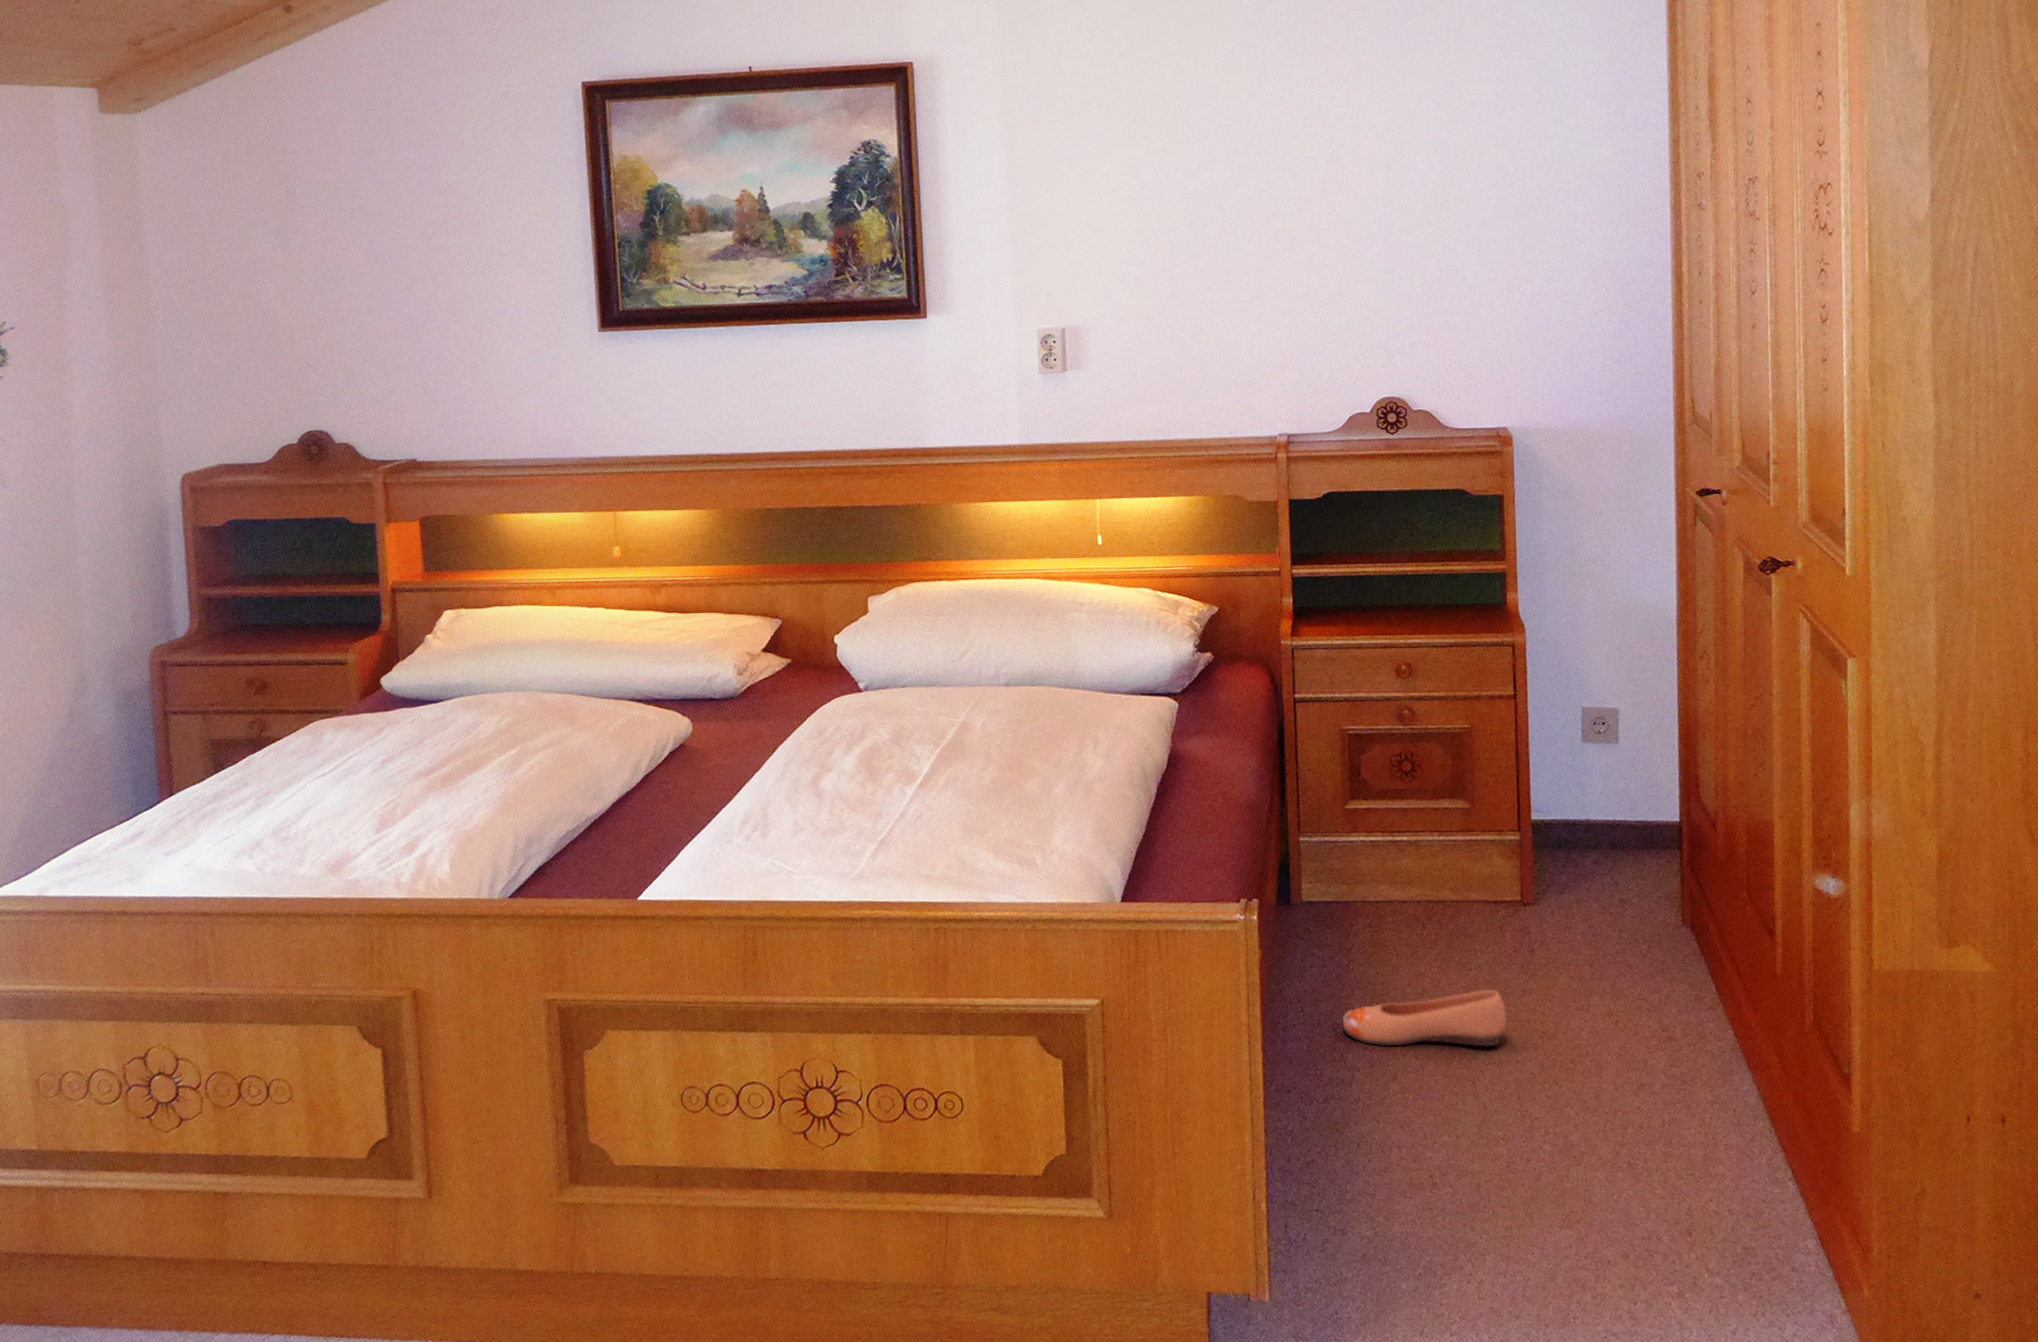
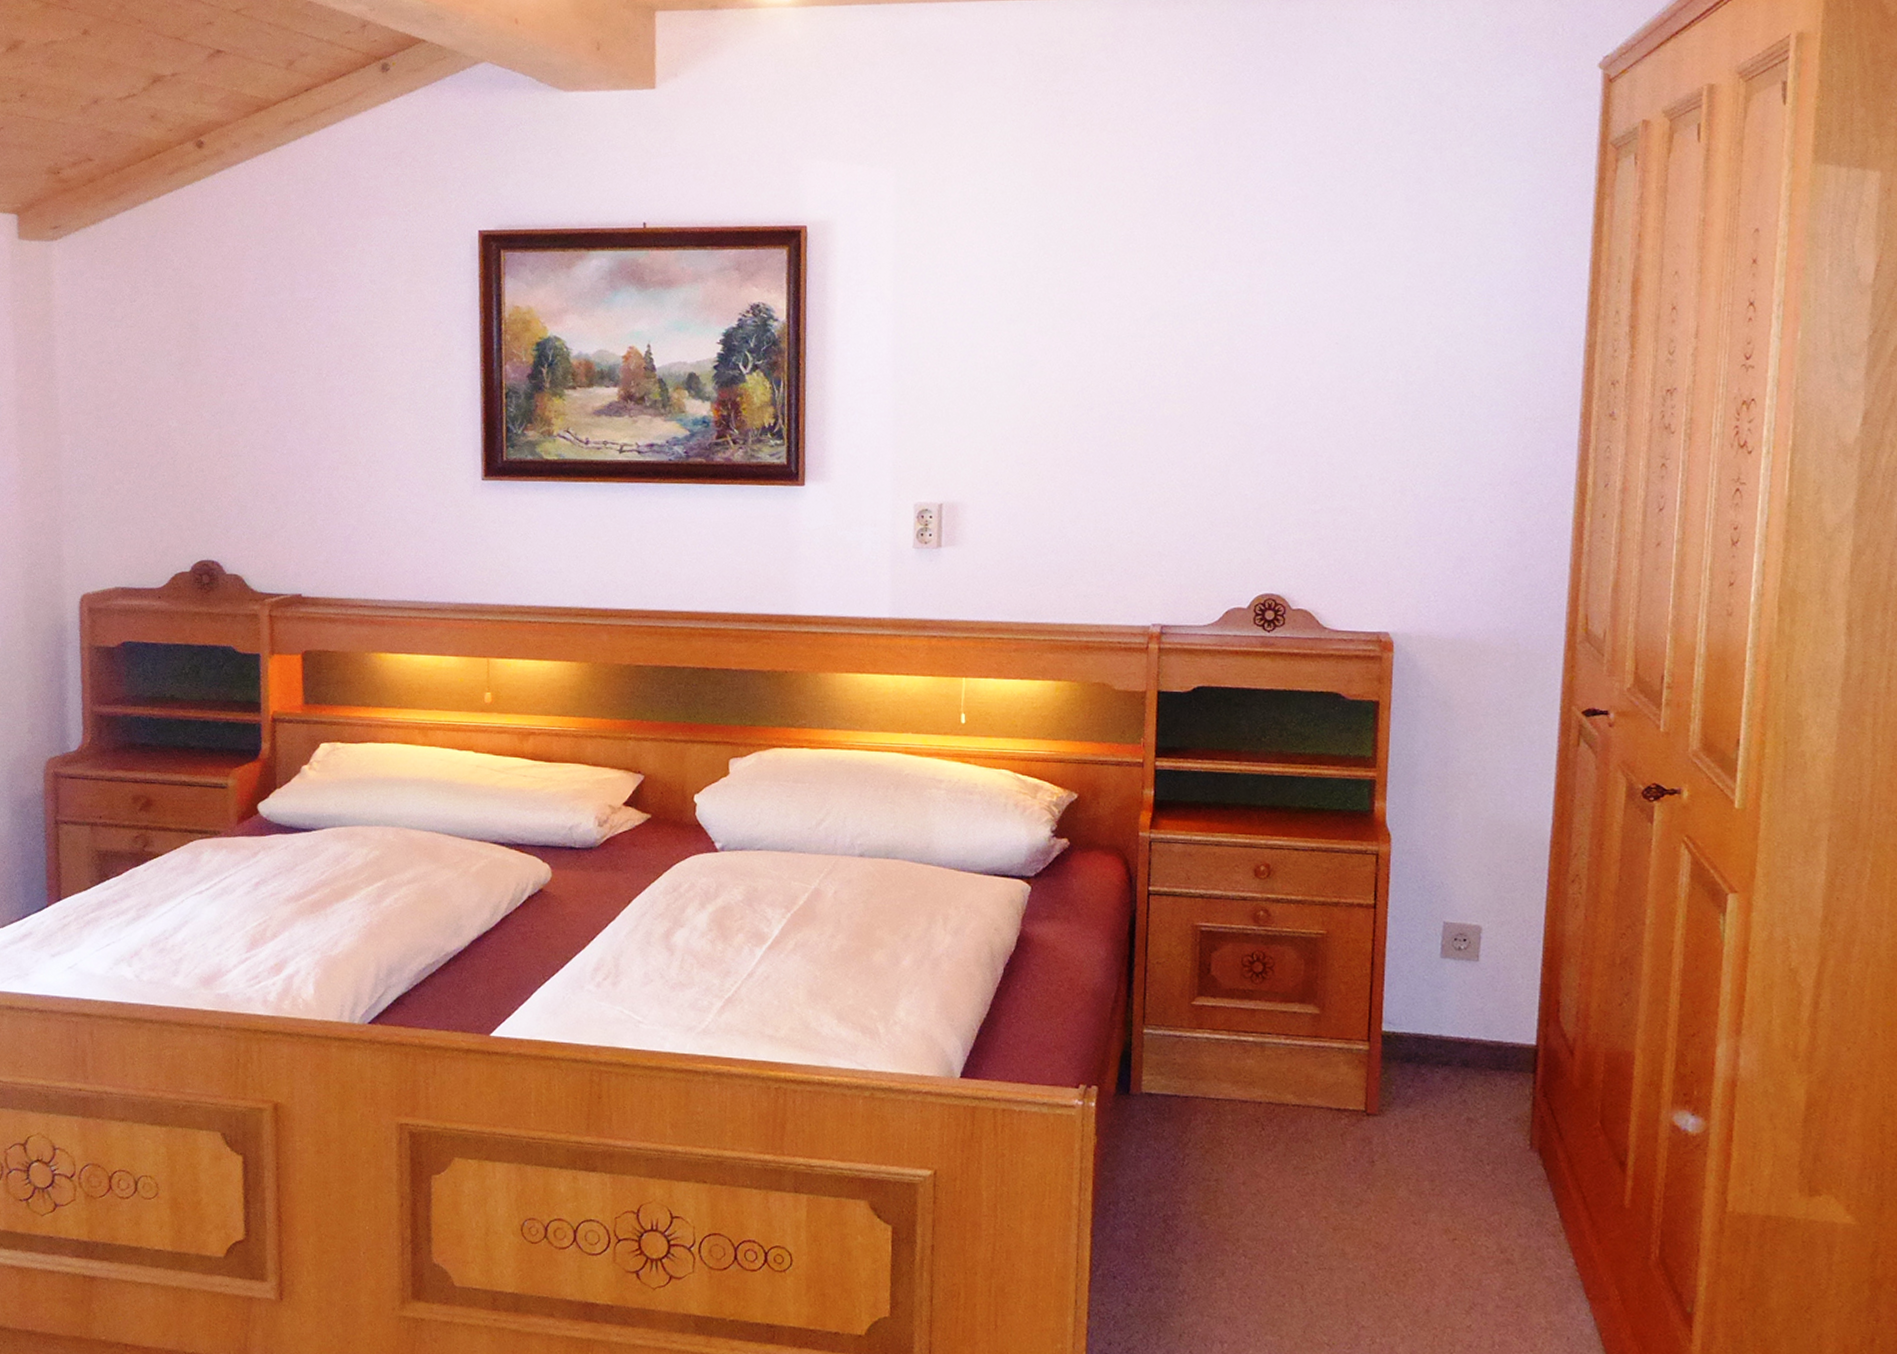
shoe: present [1343,989,1507,1047] -> none [1174,1195,1341,1253]

